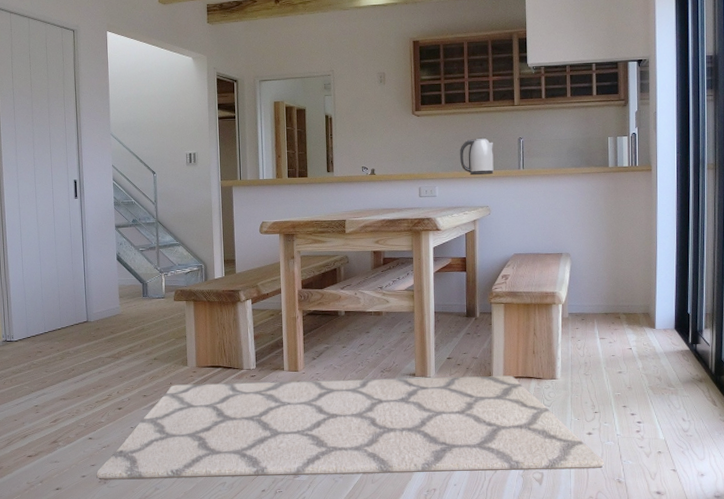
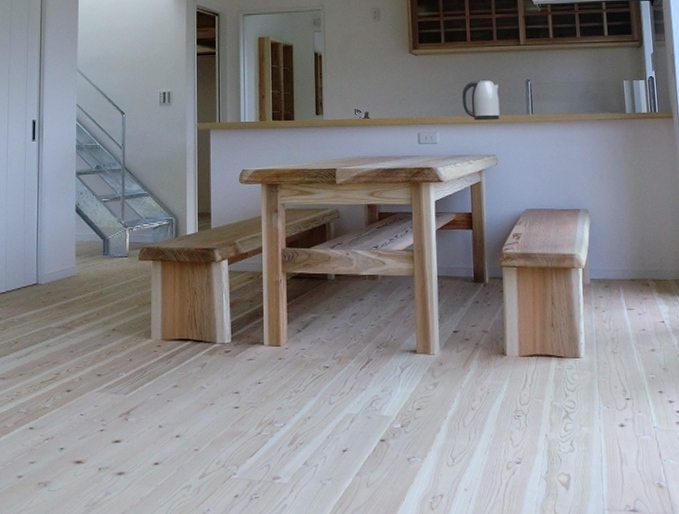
rug: present [96,375,605,480] -> none [35,353,642,482]

